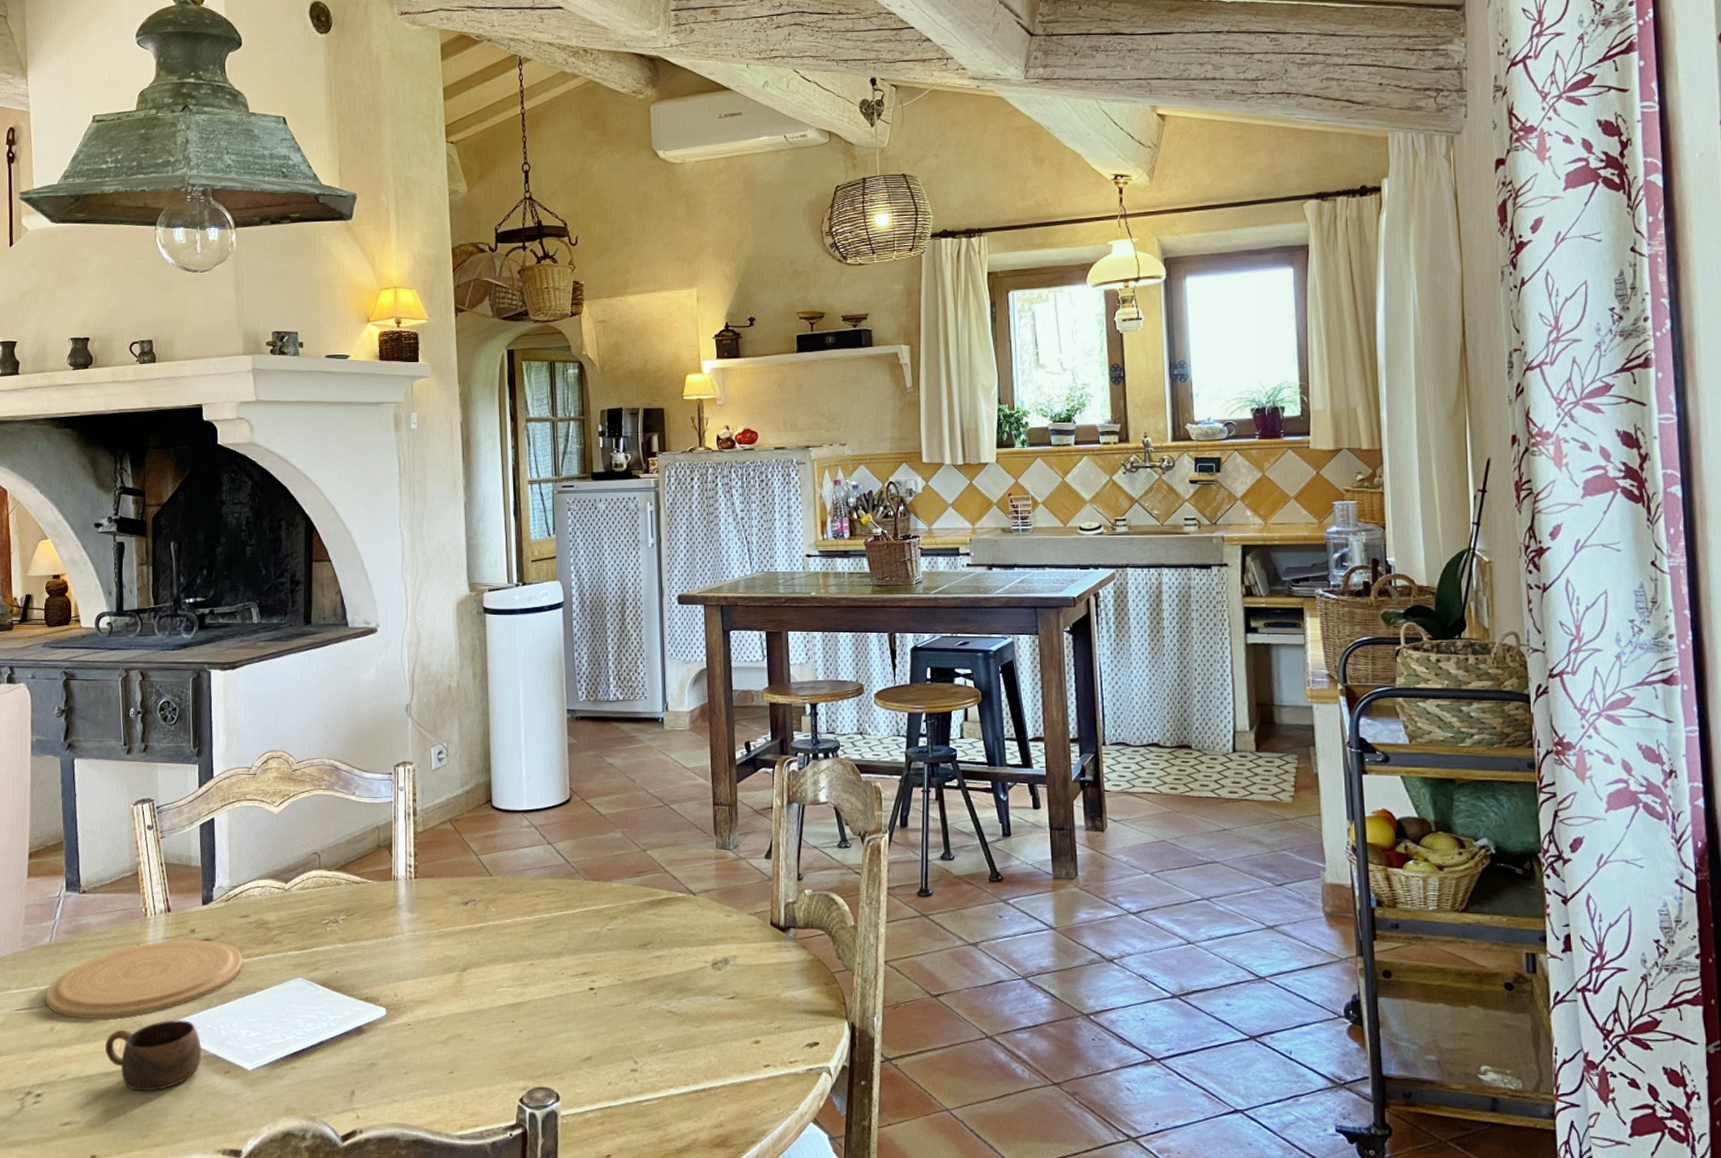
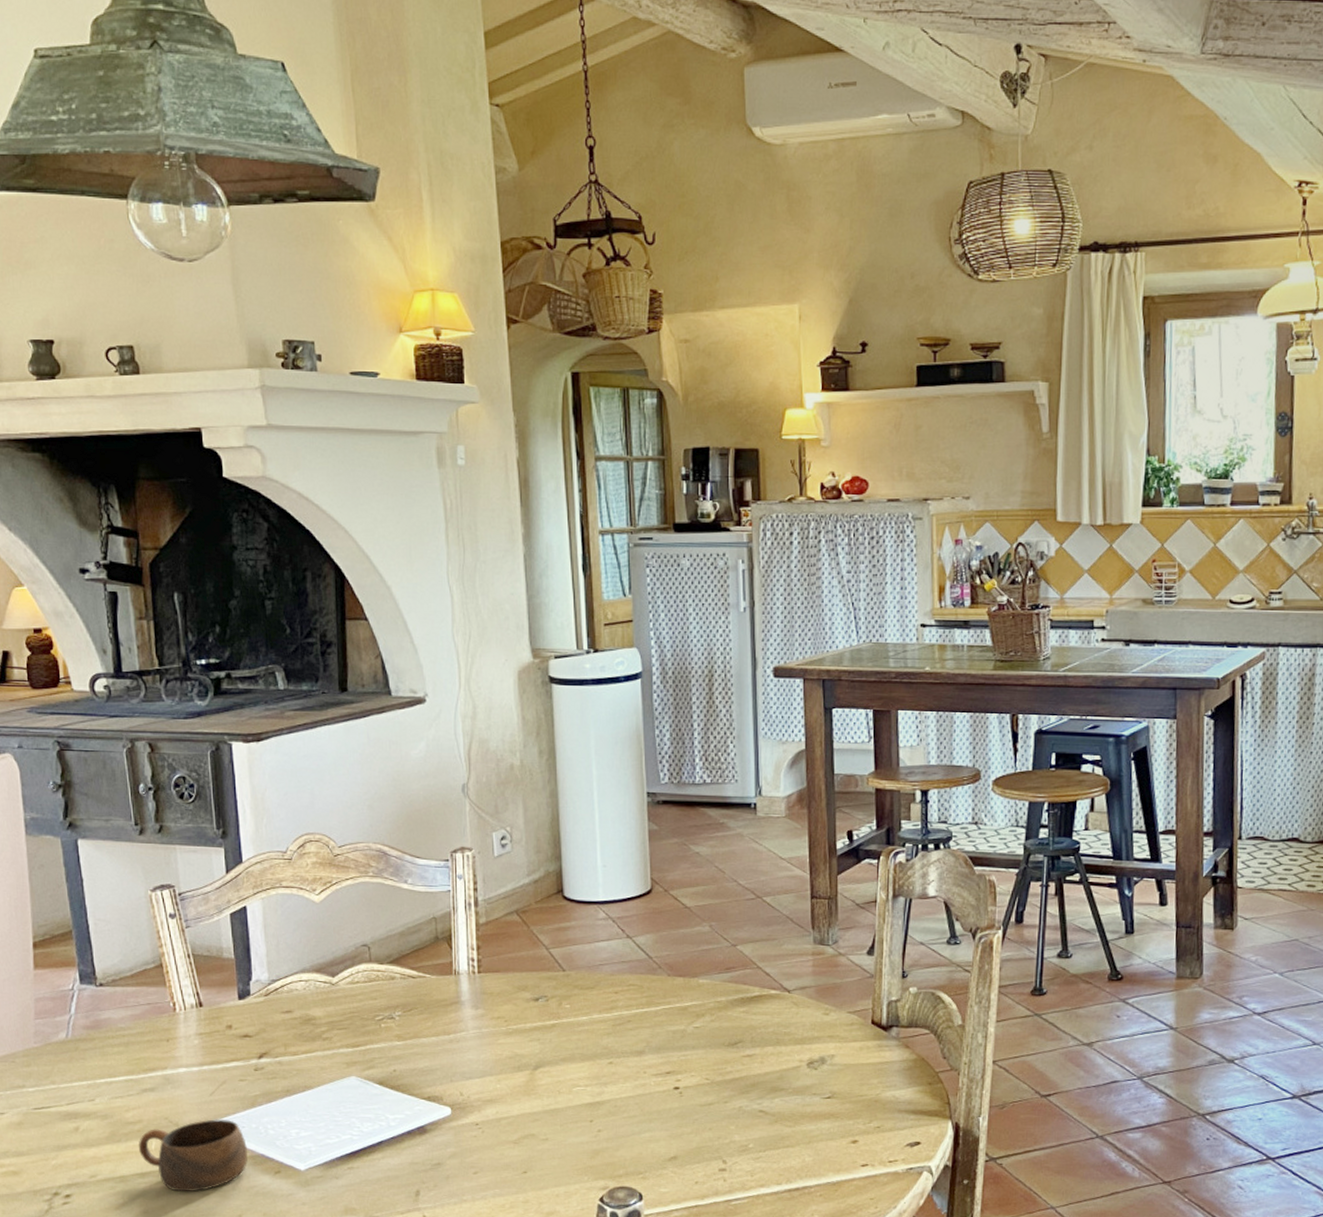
plate: present [46,940,243,1019] -> none [66,1036,289,1118]

